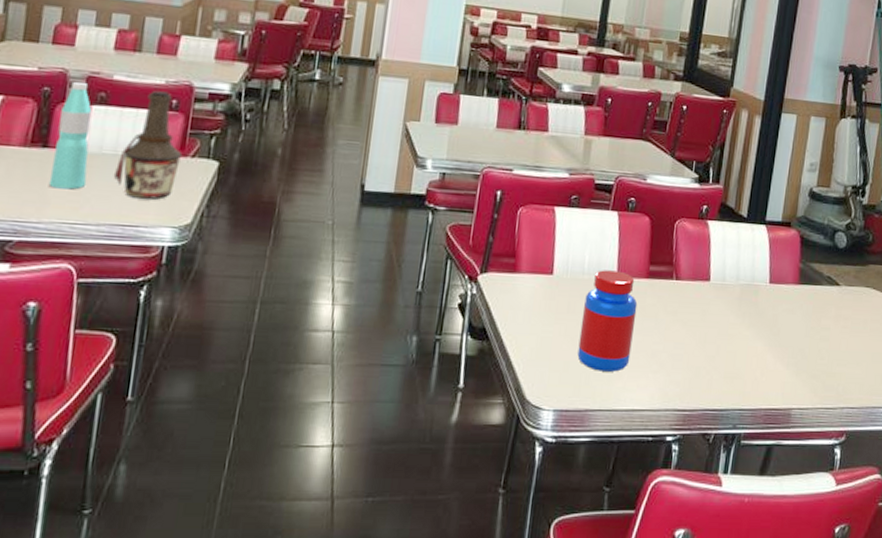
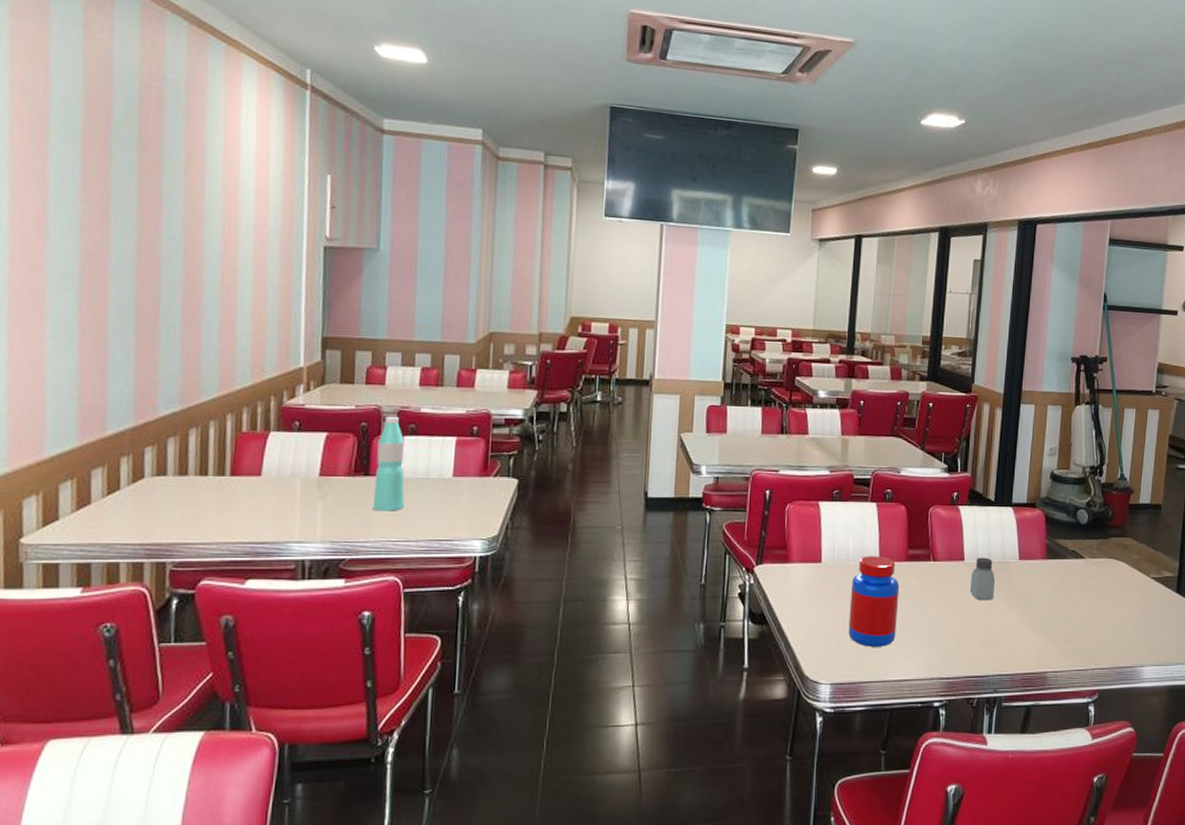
bottle: present [113,90,183,199] -> none [427,420,486,516]
saltshaker: none [714,278,742,326] -> present [970,557,995,599]

